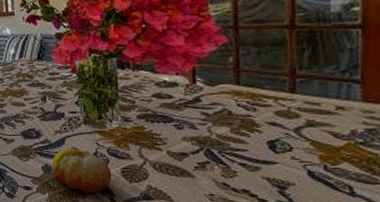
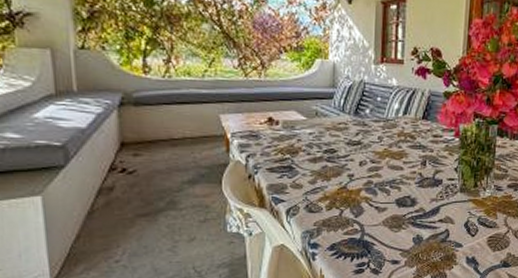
fruit: present [51,149,112,194] -> none [423,218,479,264]

